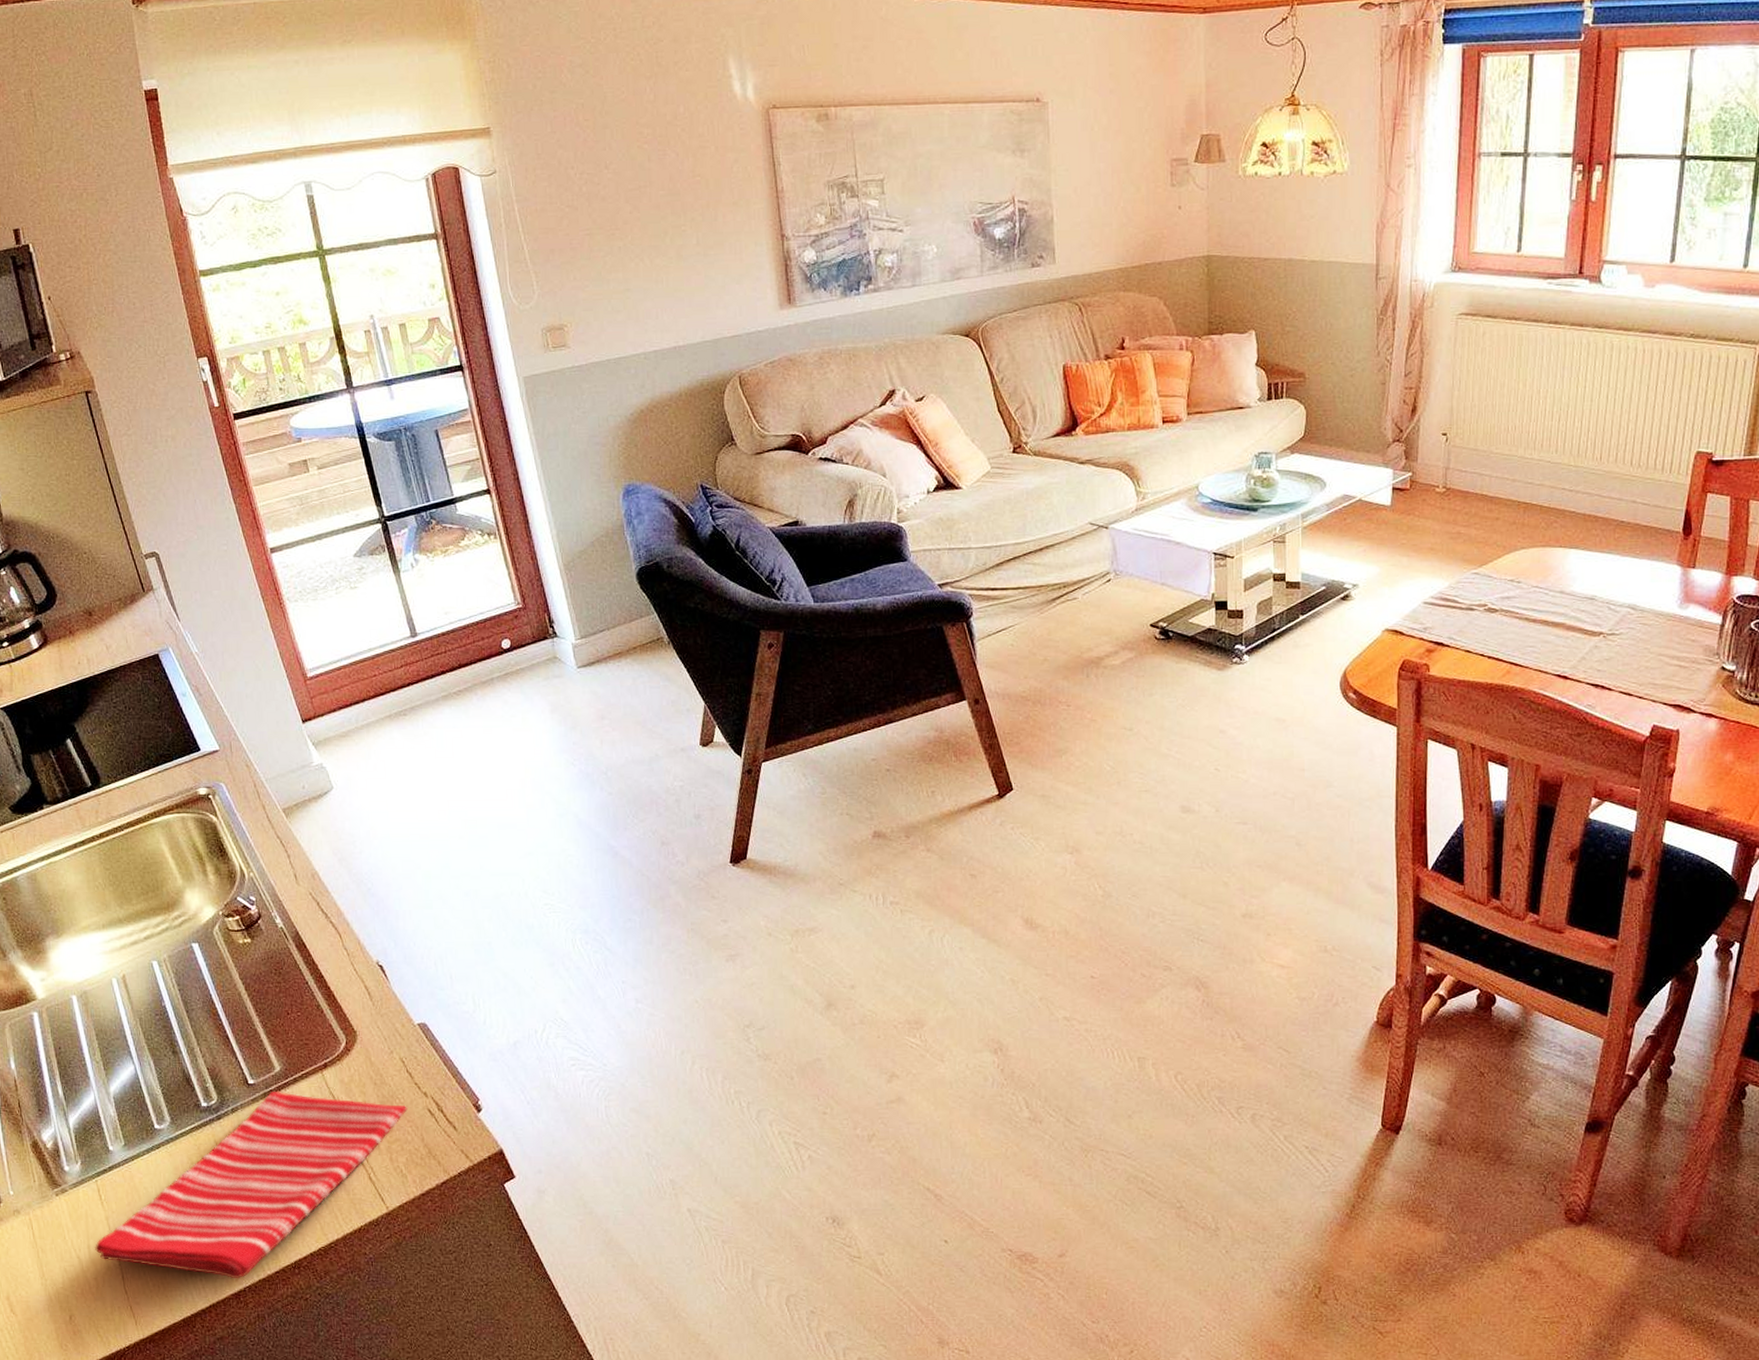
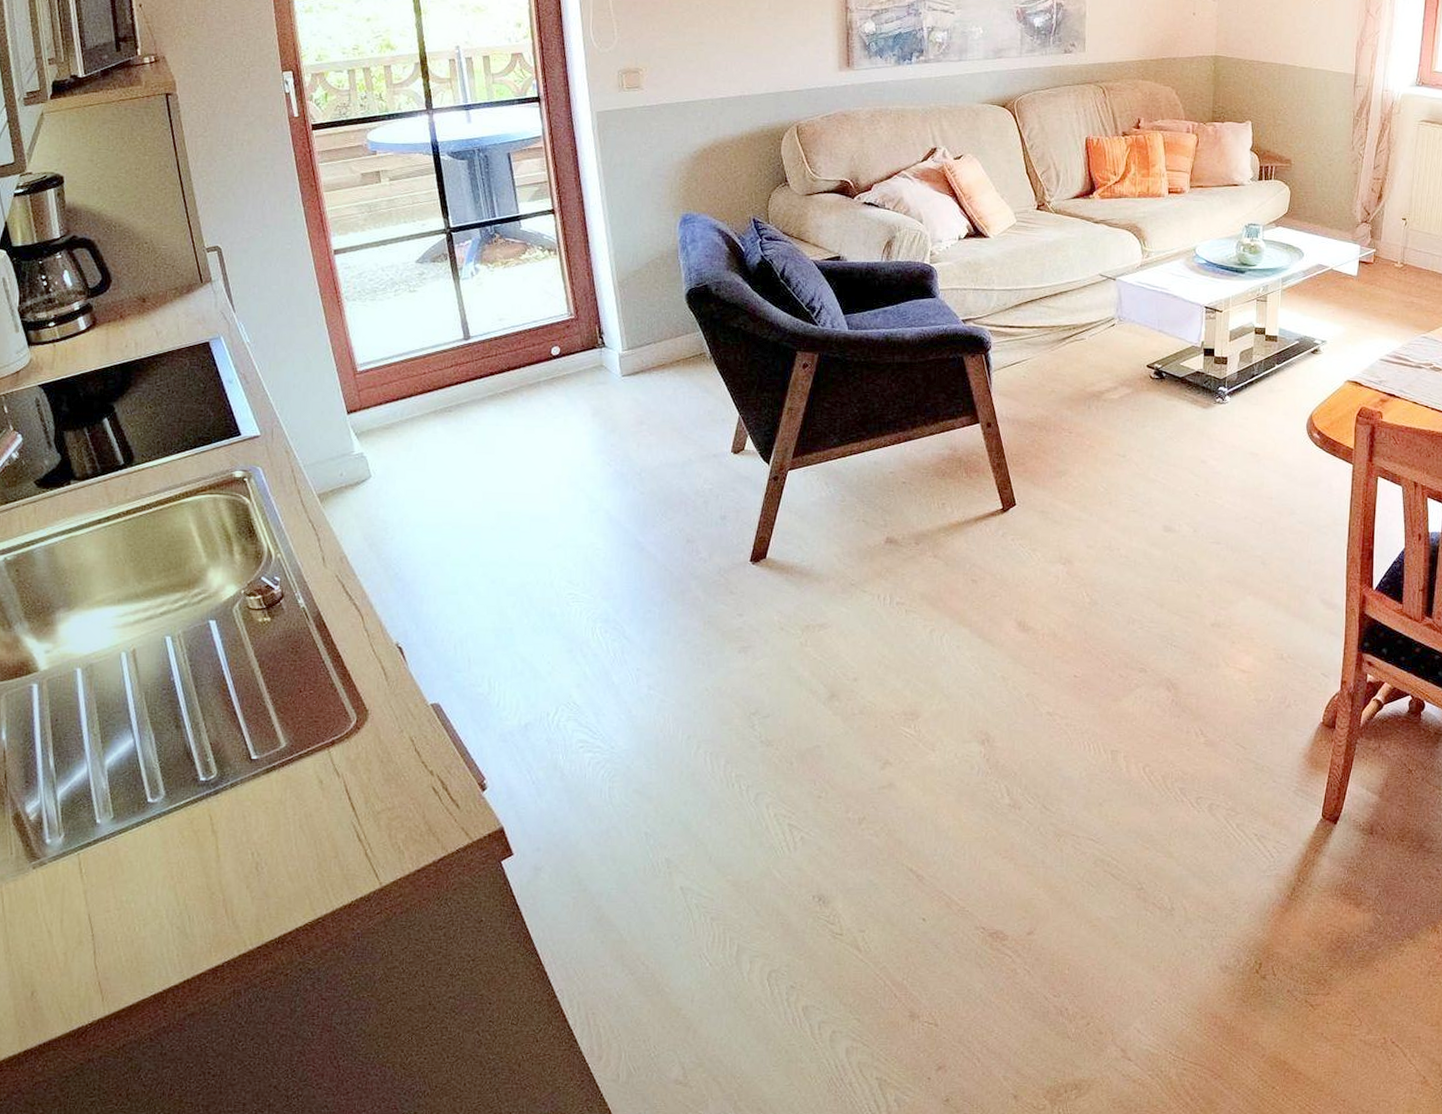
dish towel: present [94,1091,407,1279] -> none [67,766,412,954]

